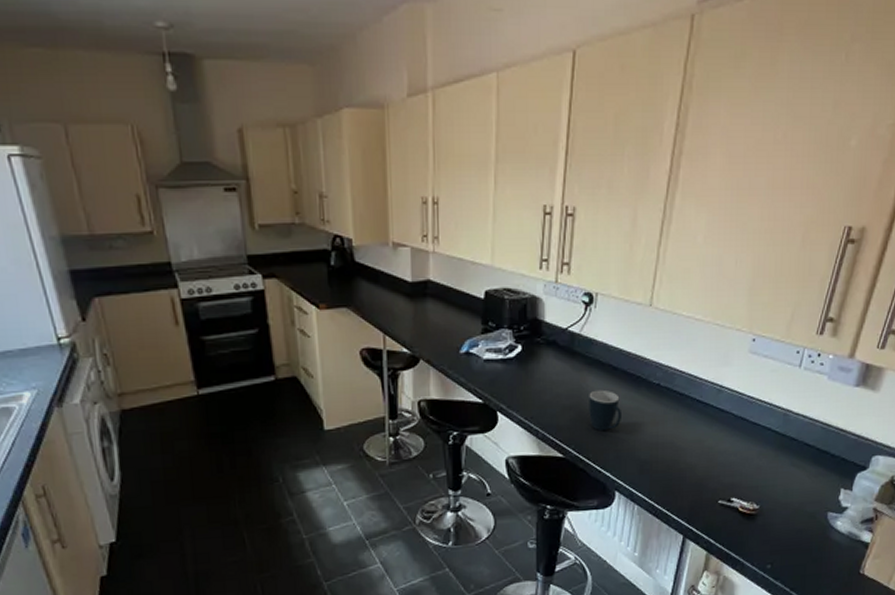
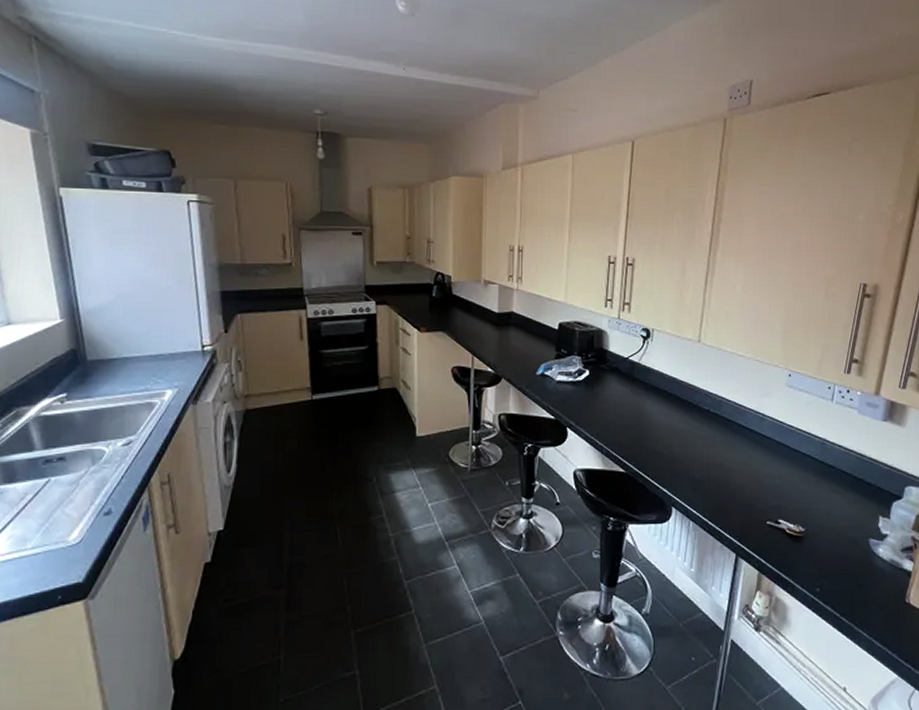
mug: present [589,389,621,432] -> none [647,412,676,450]

